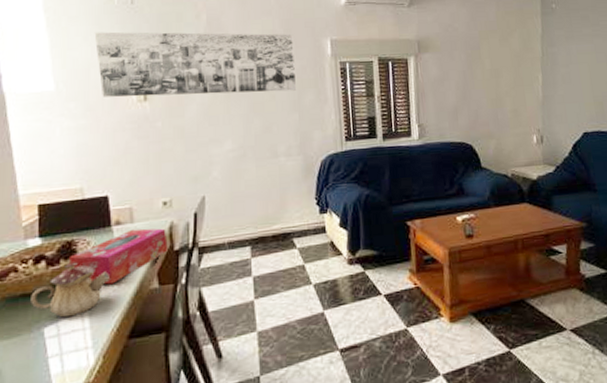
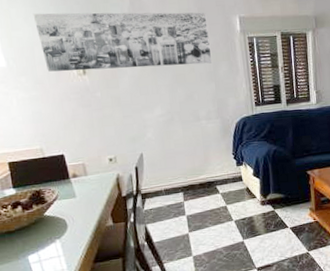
teapot: present [30,262,110,318] -> none [14,206,74,248]
tissue box: present [70,228,168,285] -> none [40,179,117,224]

